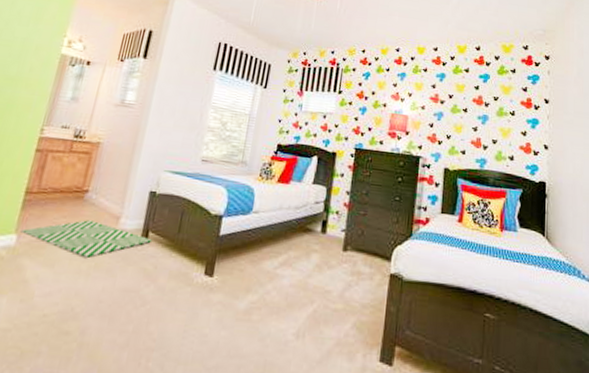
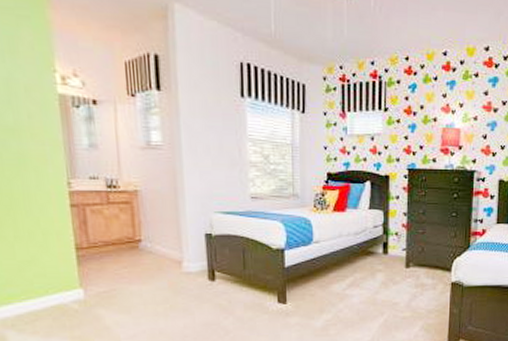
rug: present [21,220,153,258] -> none [85,268,221,301]

